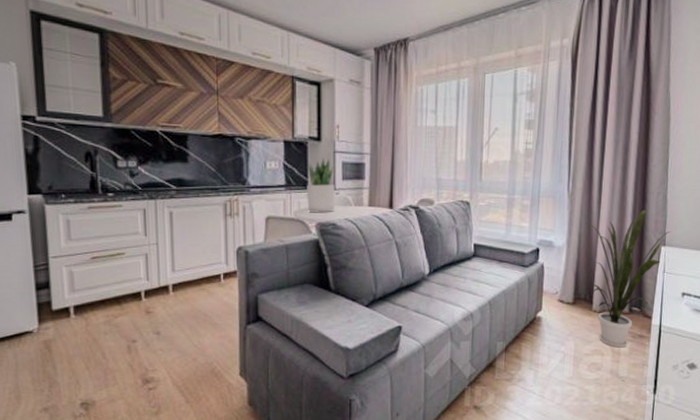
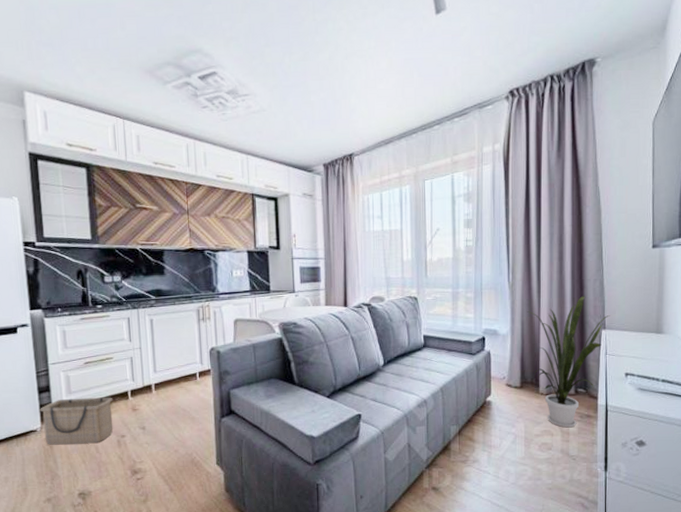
basket: none [37,297,124,349] -> present [40,397,114,445]
planter: present [307,158,335,213] -> none [269,264,295,314]

